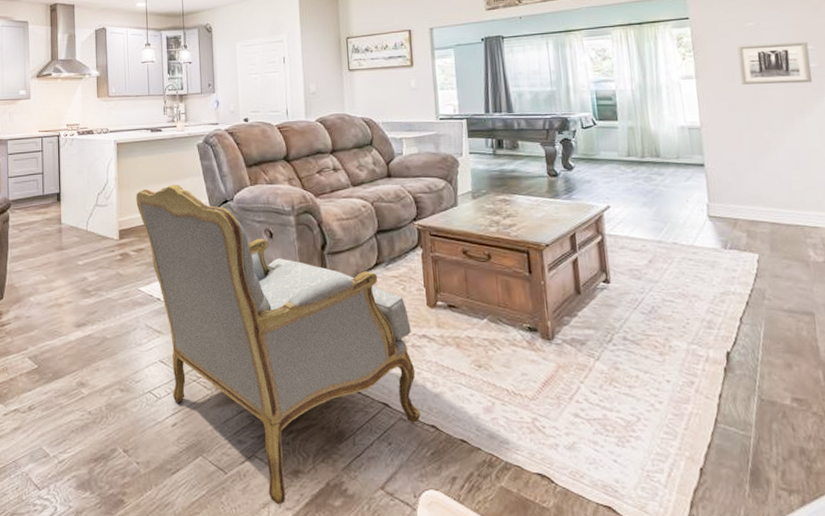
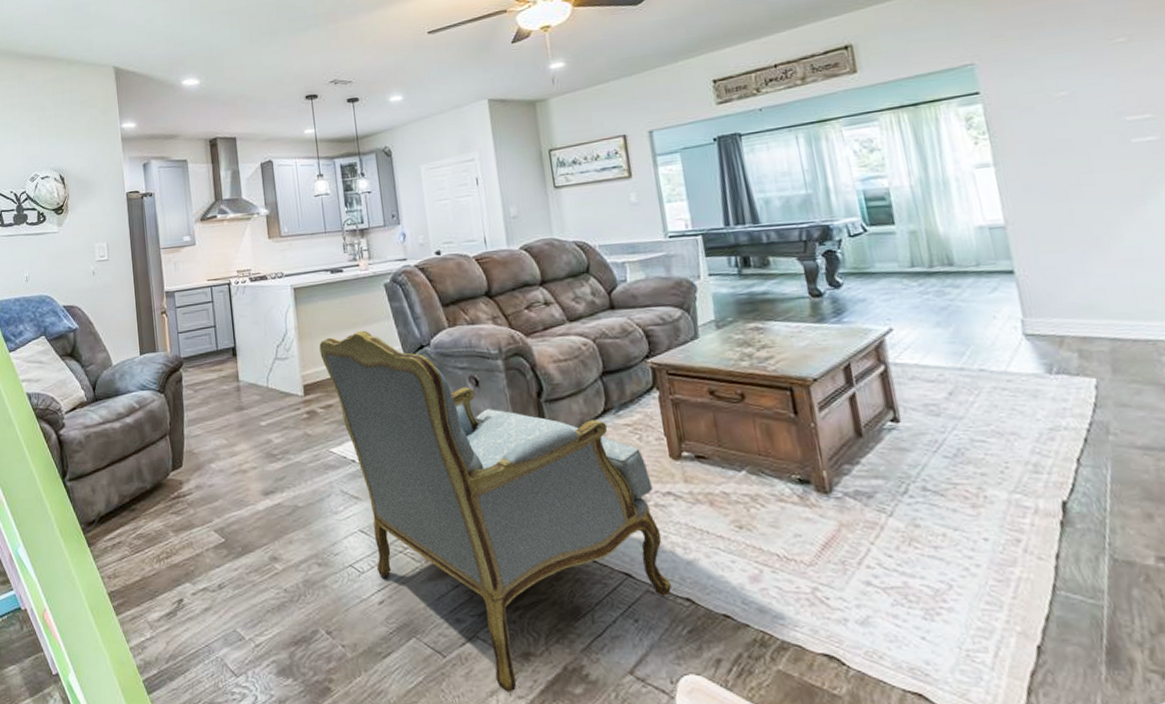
wall art: present [737,42,813,85] -> none [1047,109,1155,169]

